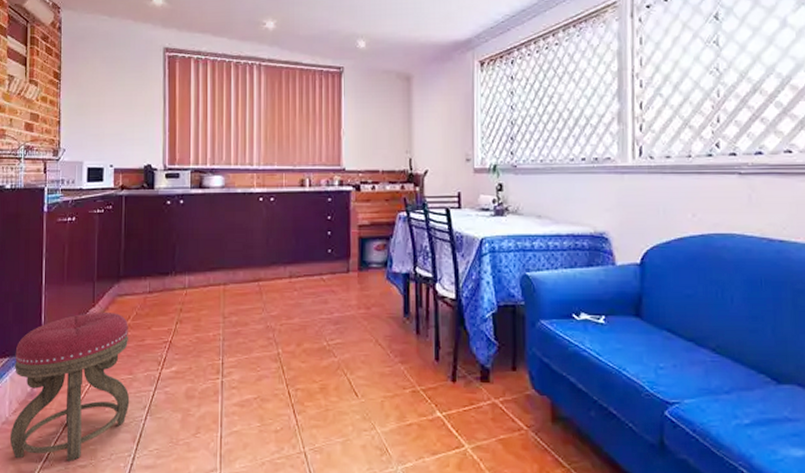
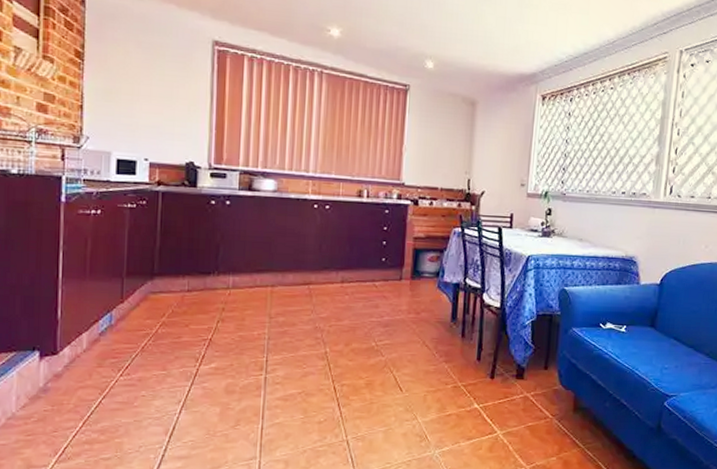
stool: present [10,311,130,462] -> none [18,308,163,455]

